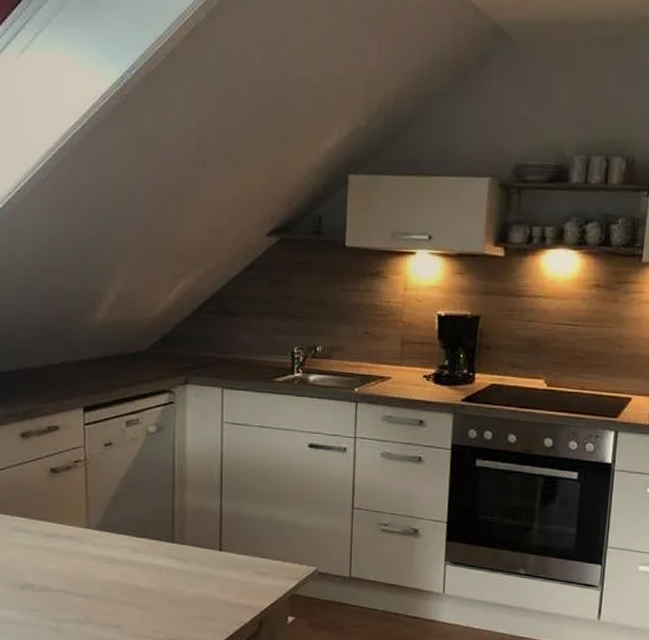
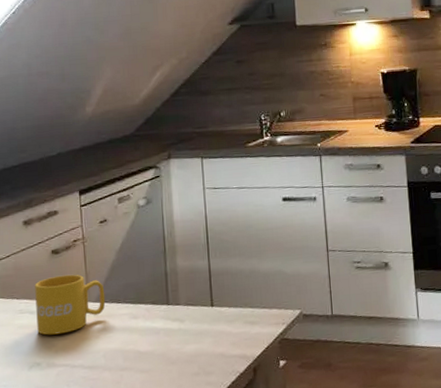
mug: none [31,496,106,558] -> present [35,274,106,335]

